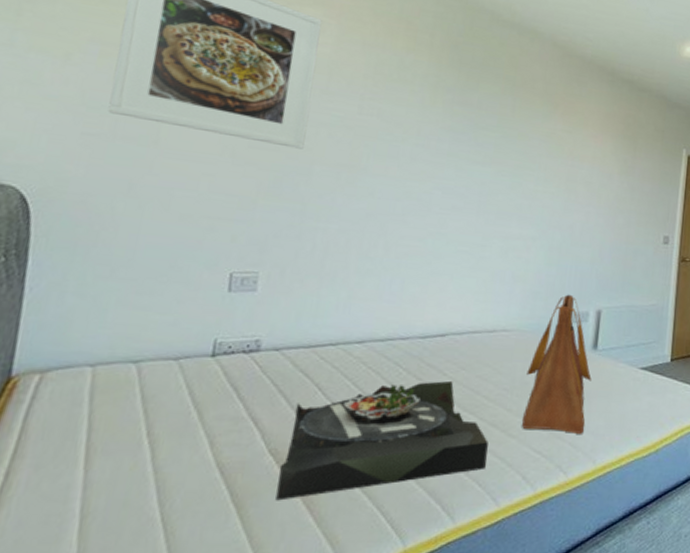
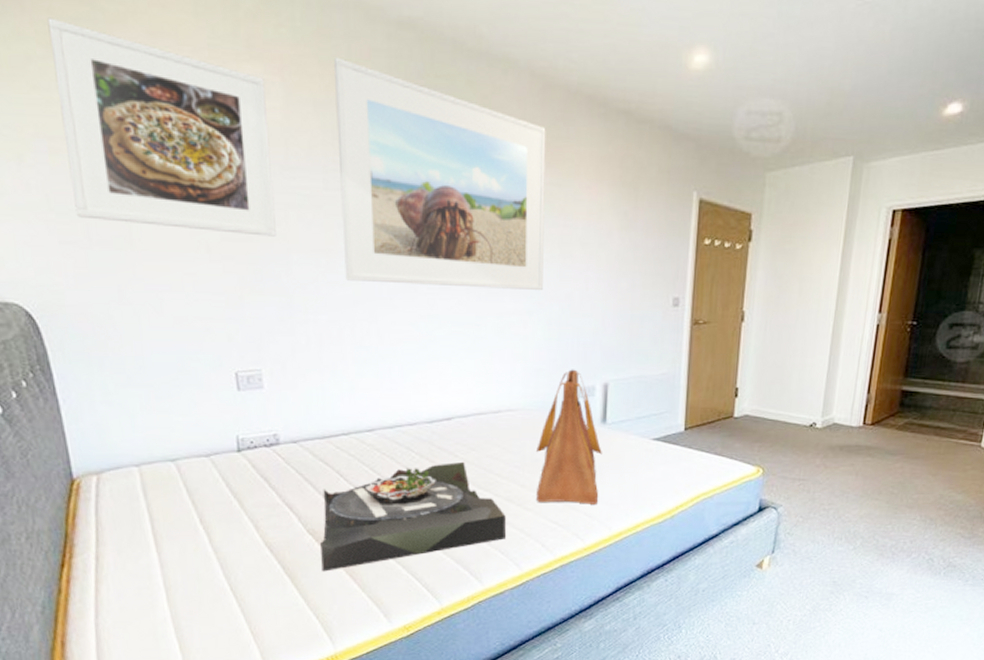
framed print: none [363,12,563,219] -> present [333,57,546,290]

